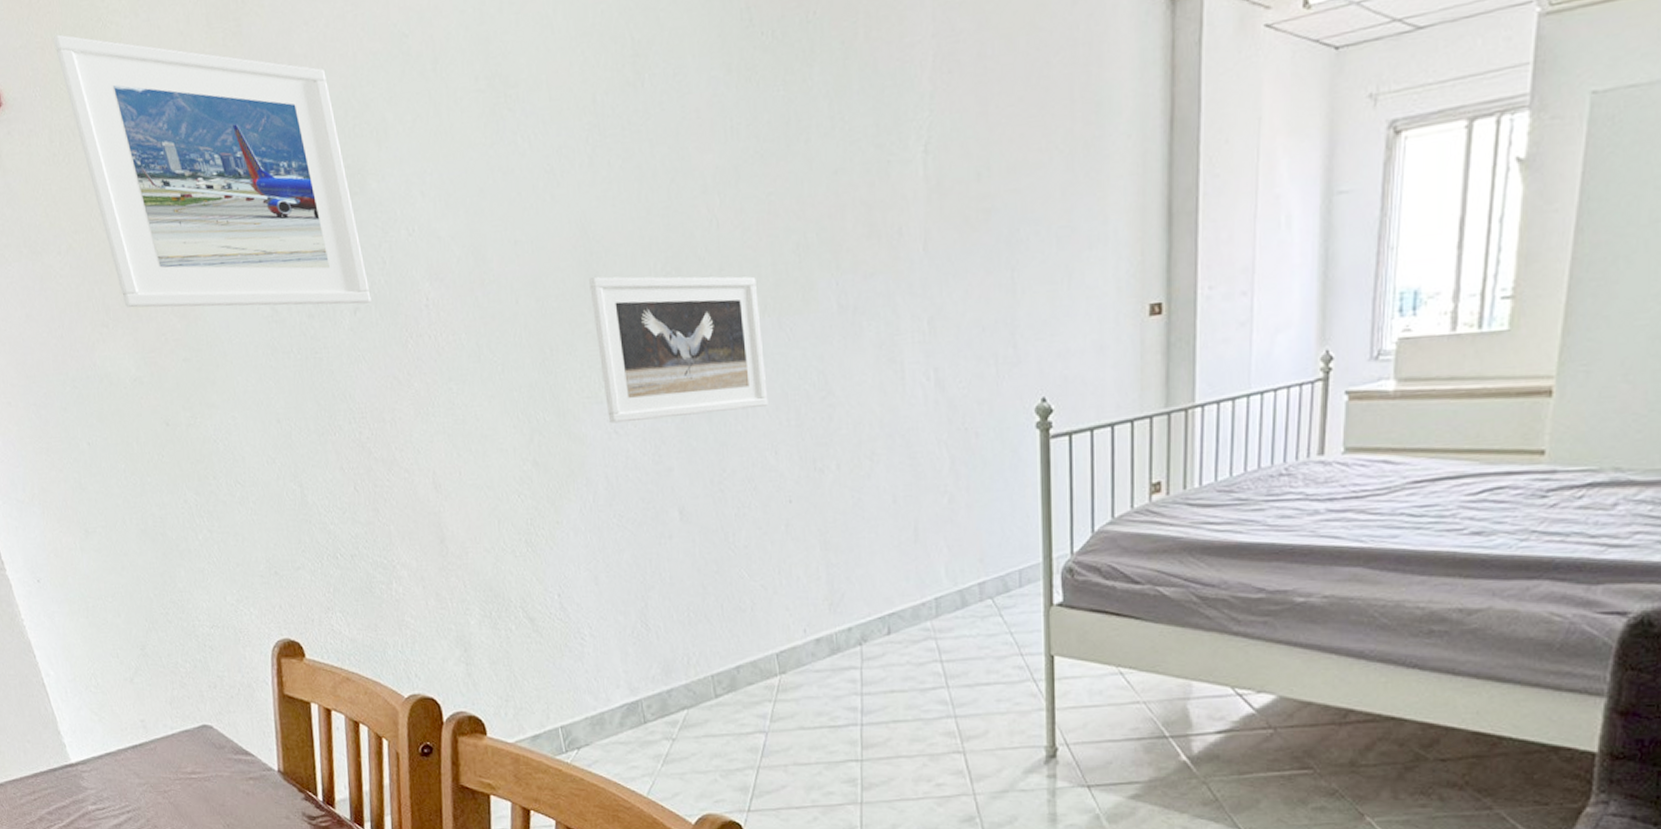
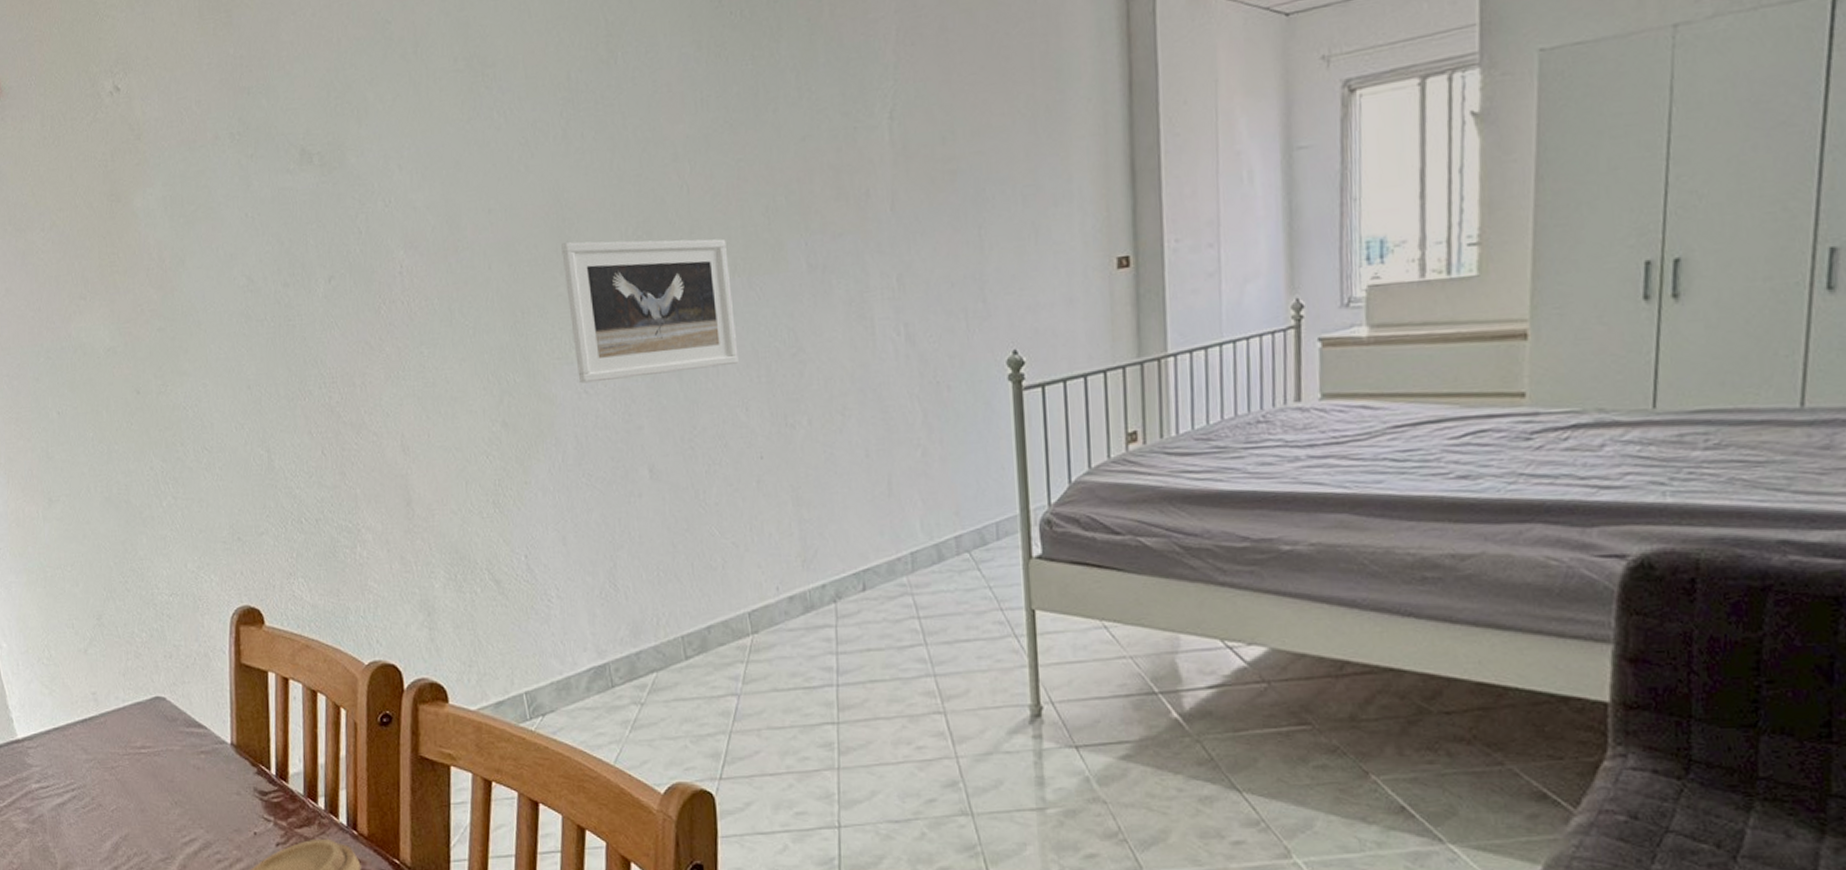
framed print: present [53,34,371,308] -> none [51,28,346,281]

